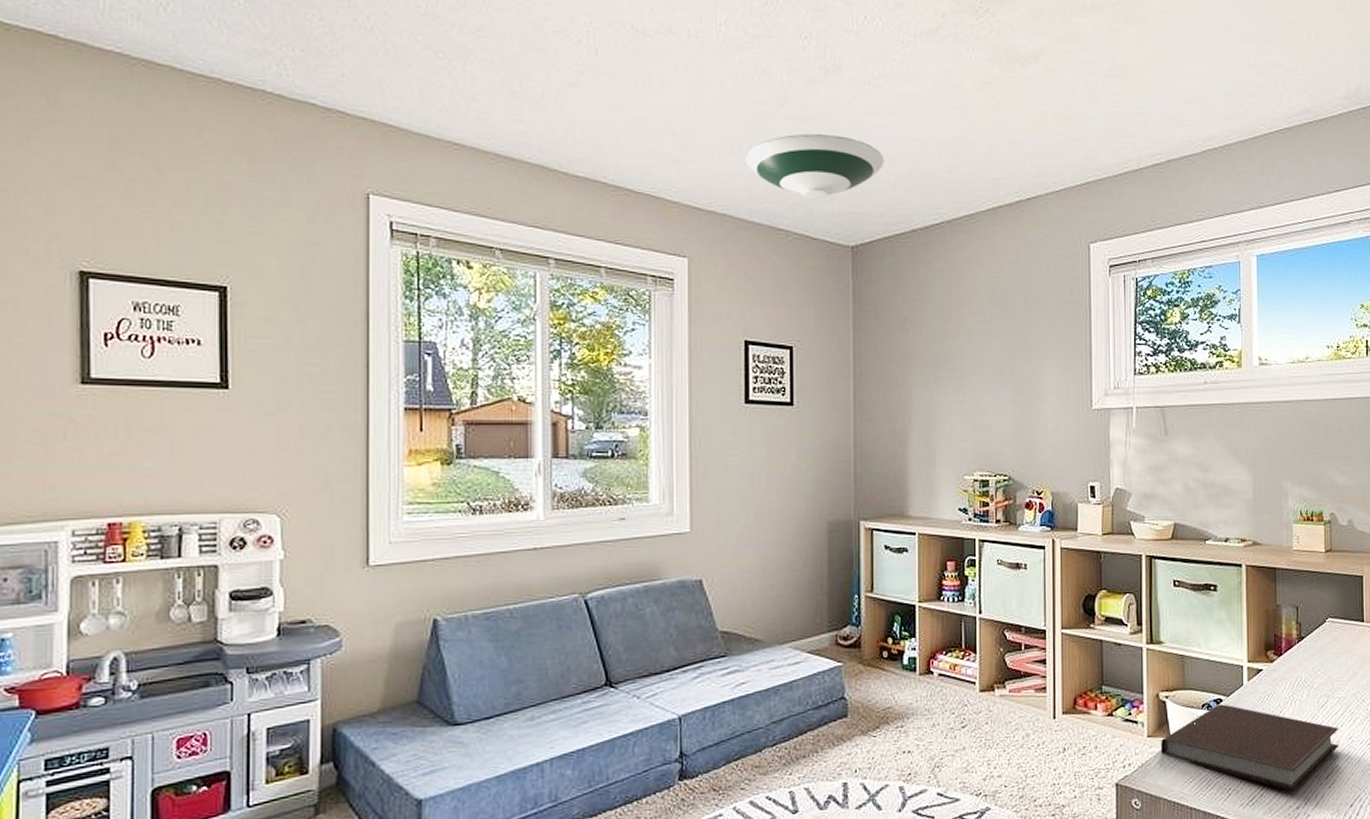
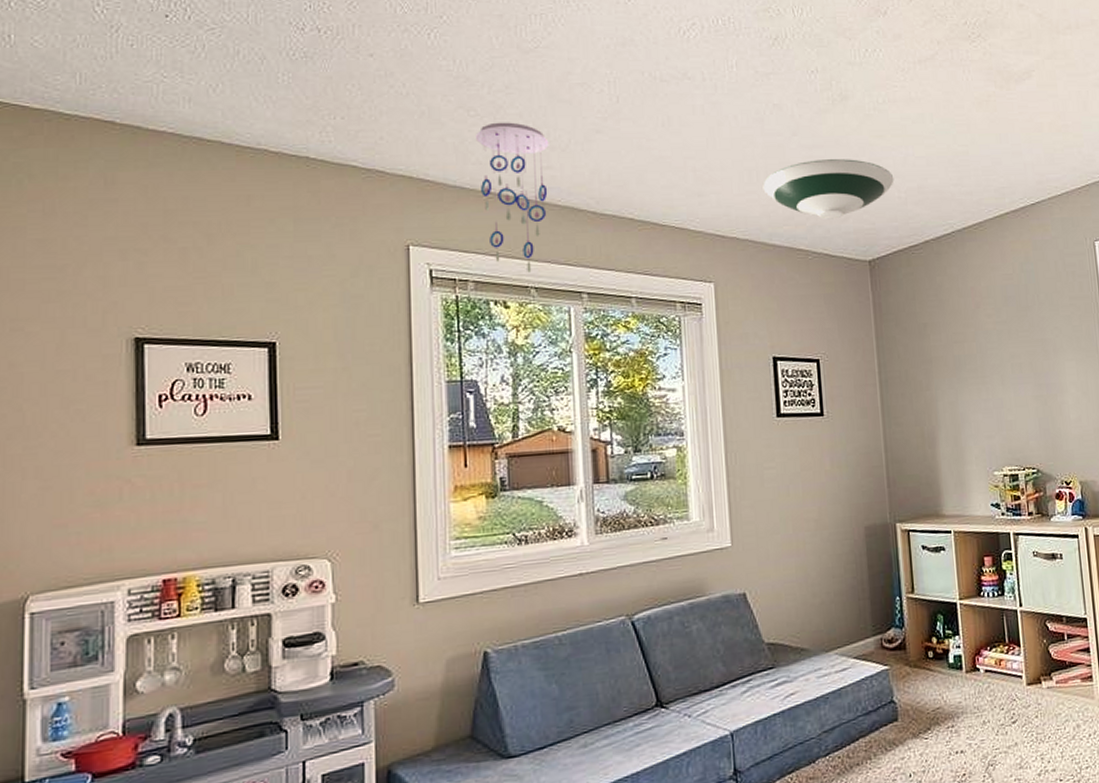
ceiling mobile: none [442,67,521,233] -> present [475,122,549,273]

